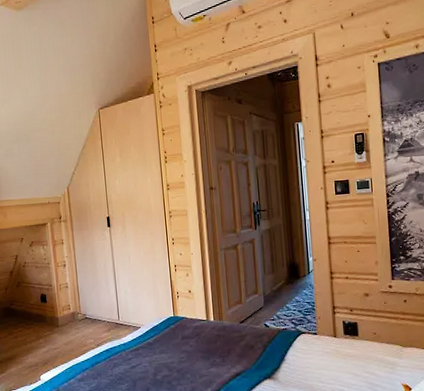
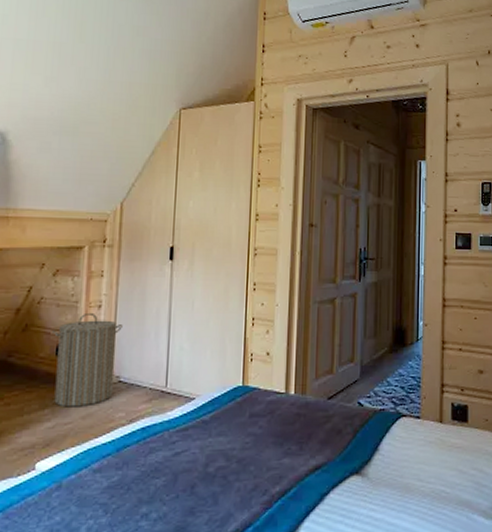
laundry hamper: none [36,270,83,338] -> present [52,312,123,407]

